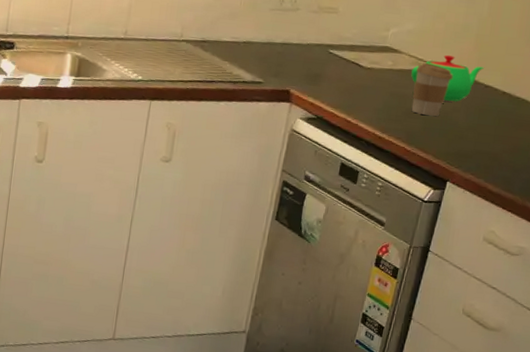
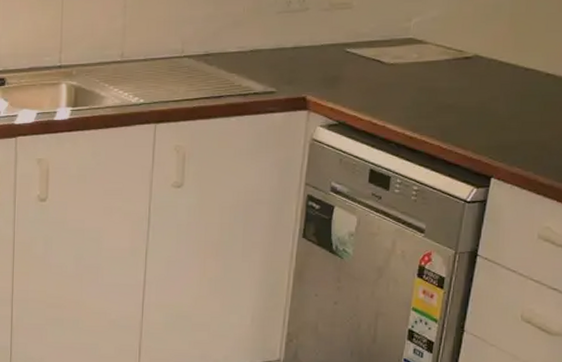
teapot: present [411,55,484,102] -> none [440,40,522,89]
coffee cup: present [411,62,453,116] -> none [443,50,487,108]

